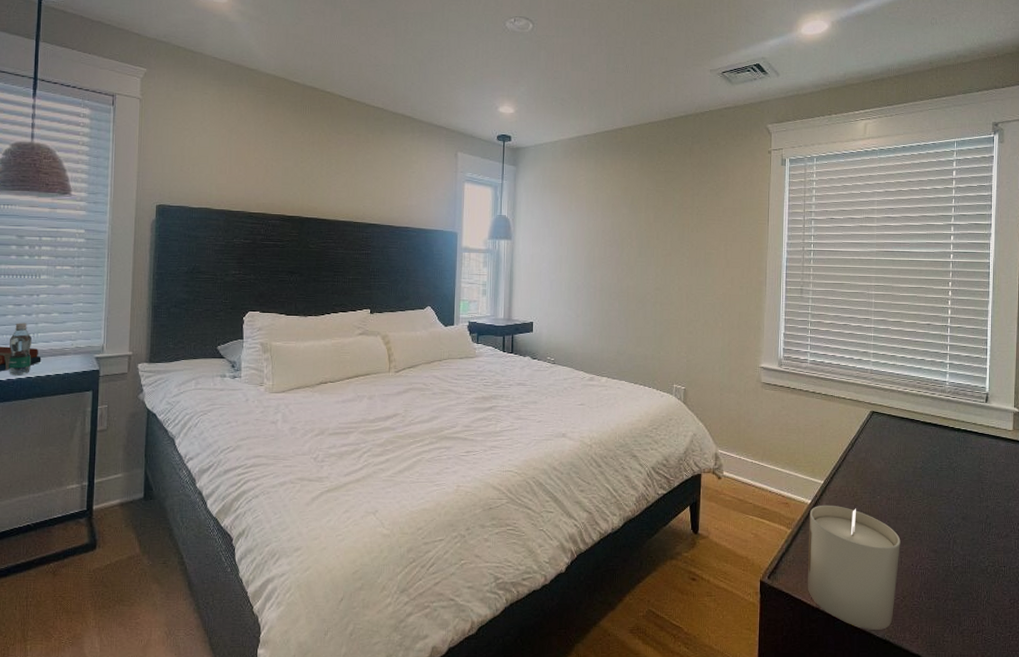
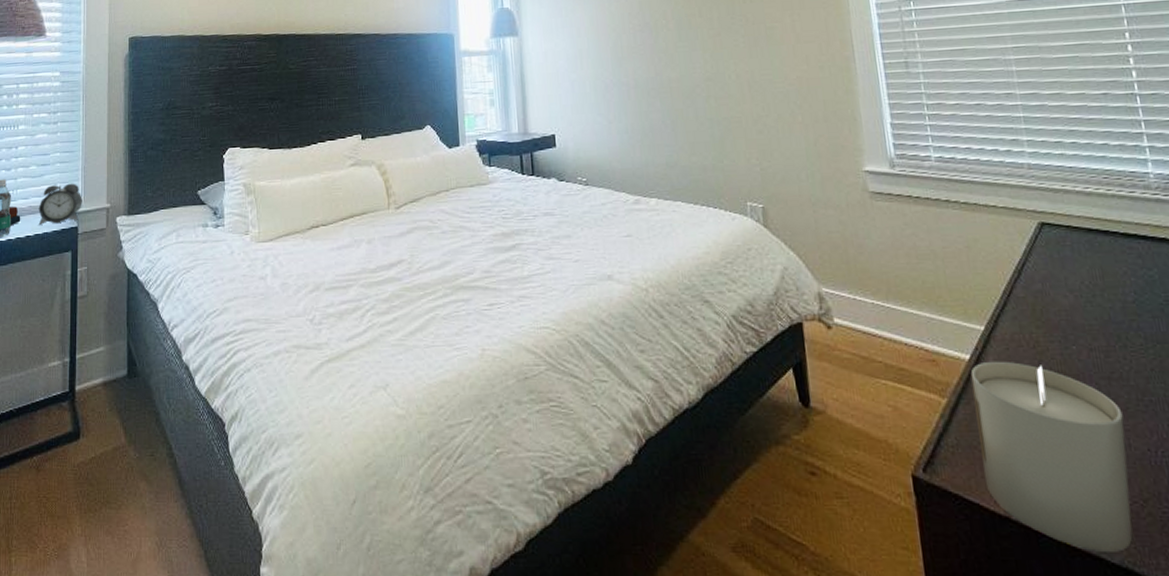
alarm clock: none [59,331,105,367] -> present [38,183,82,226]

